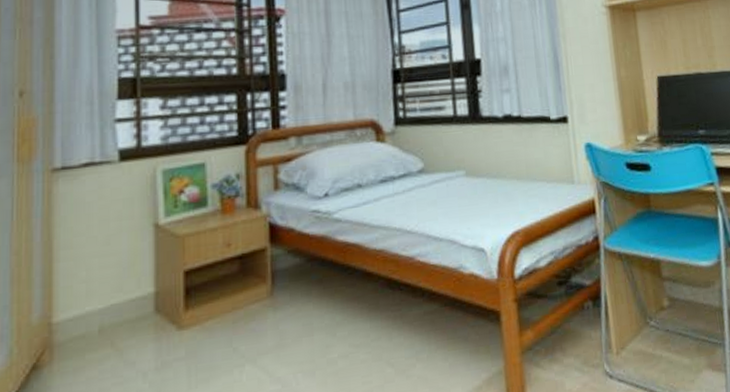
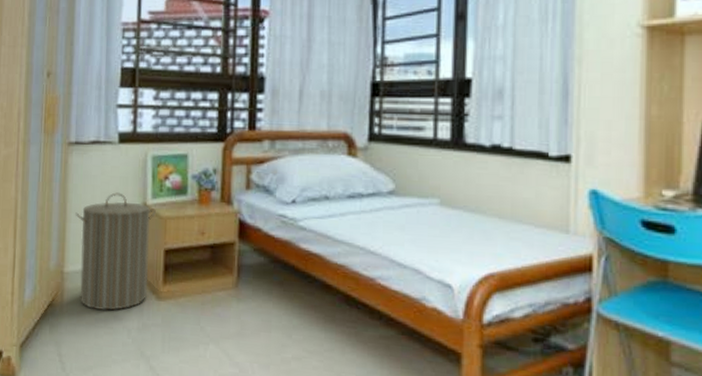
laundry hamper: none [65,217,172,360] -> present [75,192,157,311]

